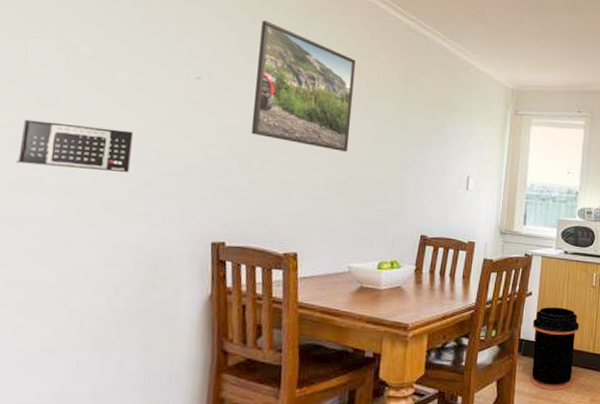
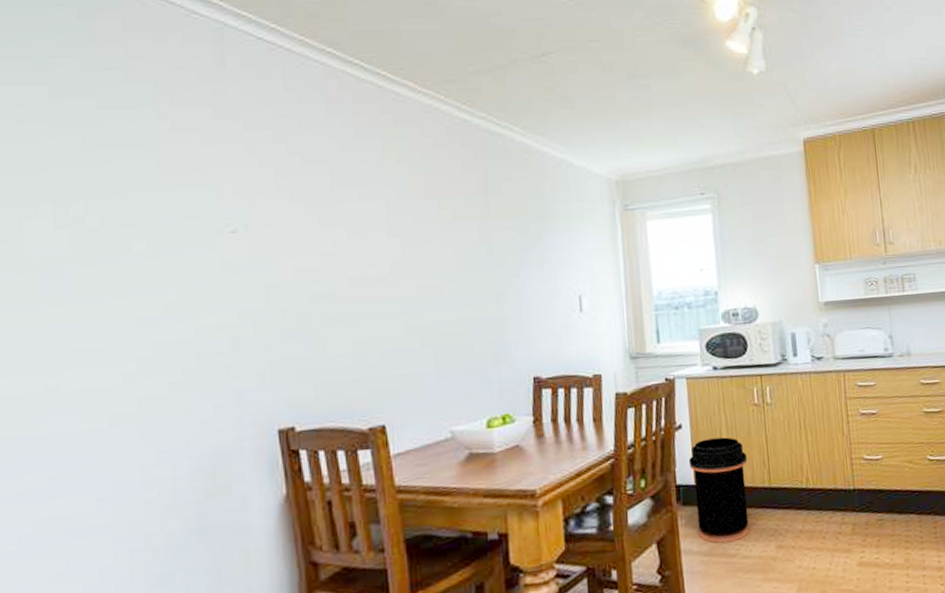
calendar: present [16,119,133,172] -> none [26,310,165,372]
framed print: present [250,20,356,152] -> none [301,148,429,292]

